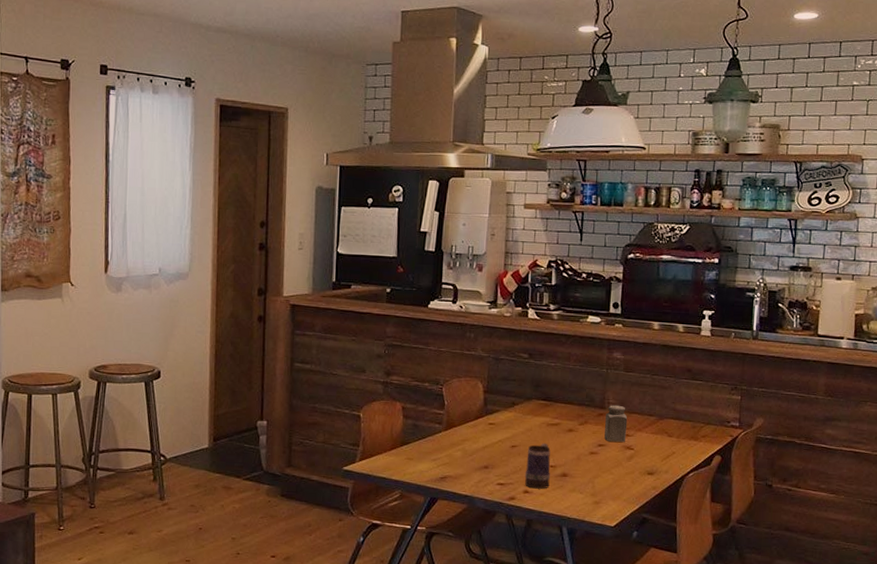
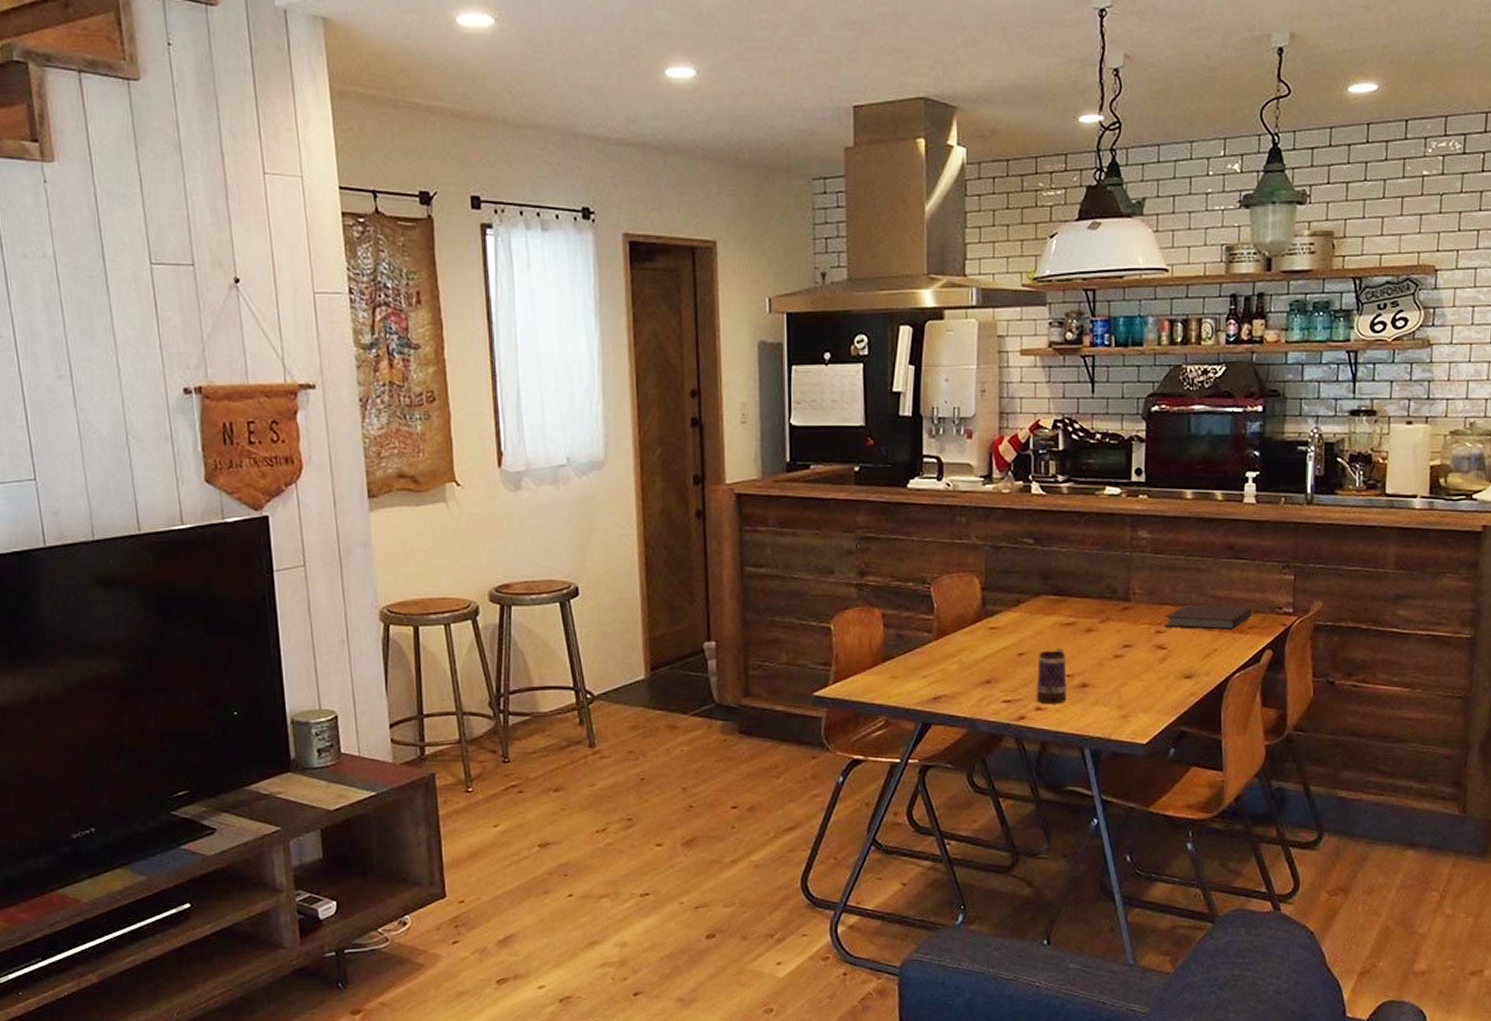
salt shaker: present [604,405,628,442] -> none [1131,595,1158,641]
notebook: none [633,414,705,437] -> present [1165,604,1252,630]

